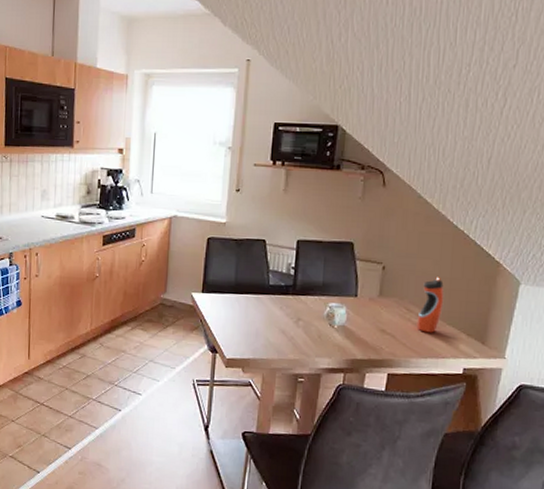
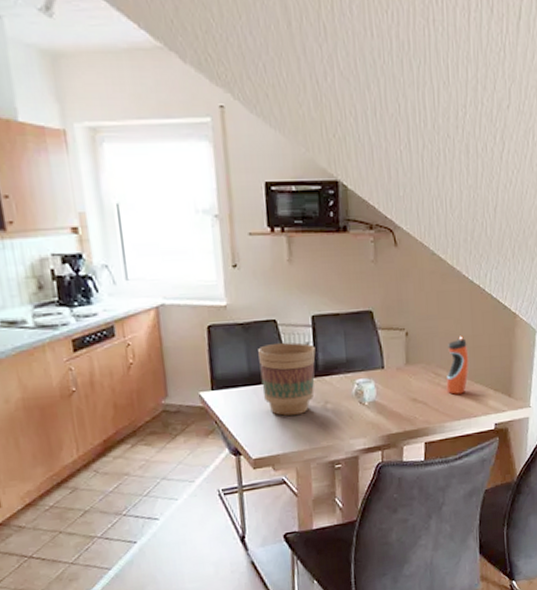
flower pot: none [244,260,296,326] -> present [258,342,316,416]

